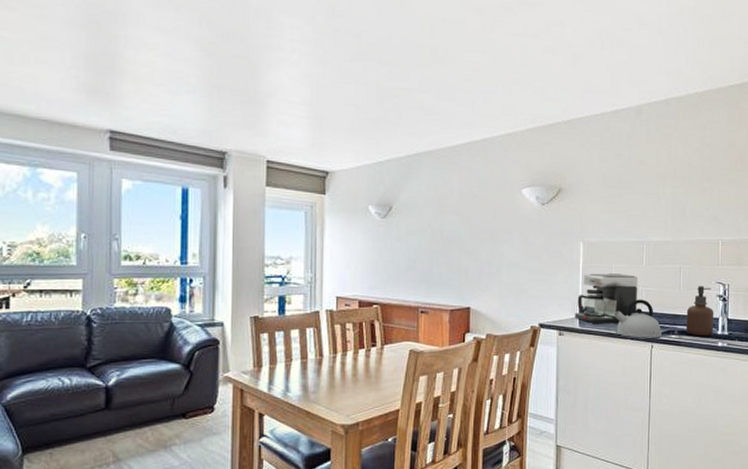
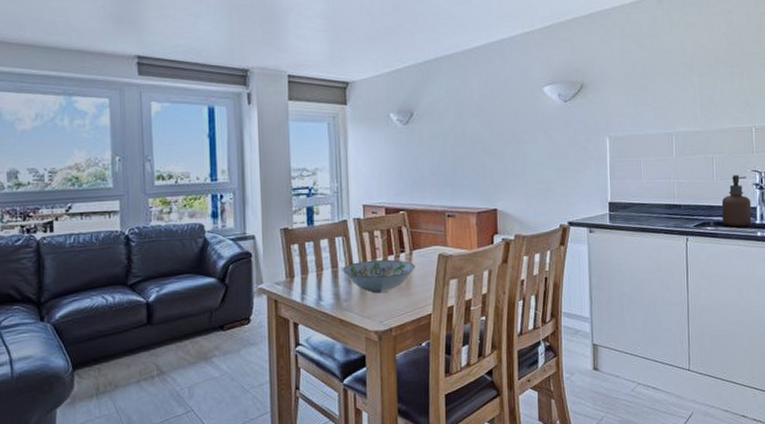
decorative bowl: none [312,353,386,387] -> present [342,259,415,294]
coffee maker: present [575,273,637,324] -> none [604,167,669,220]
kettle: present [613,299,663,338] -> none [644,192,698,232]

